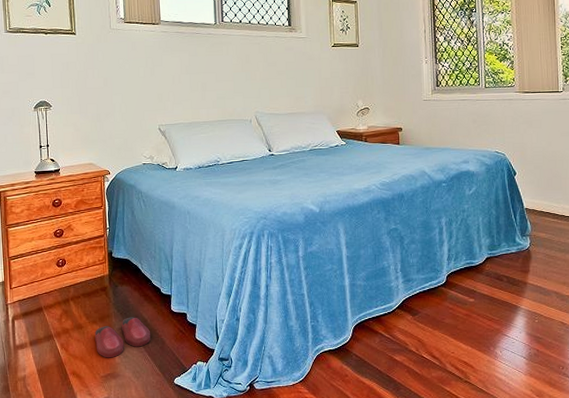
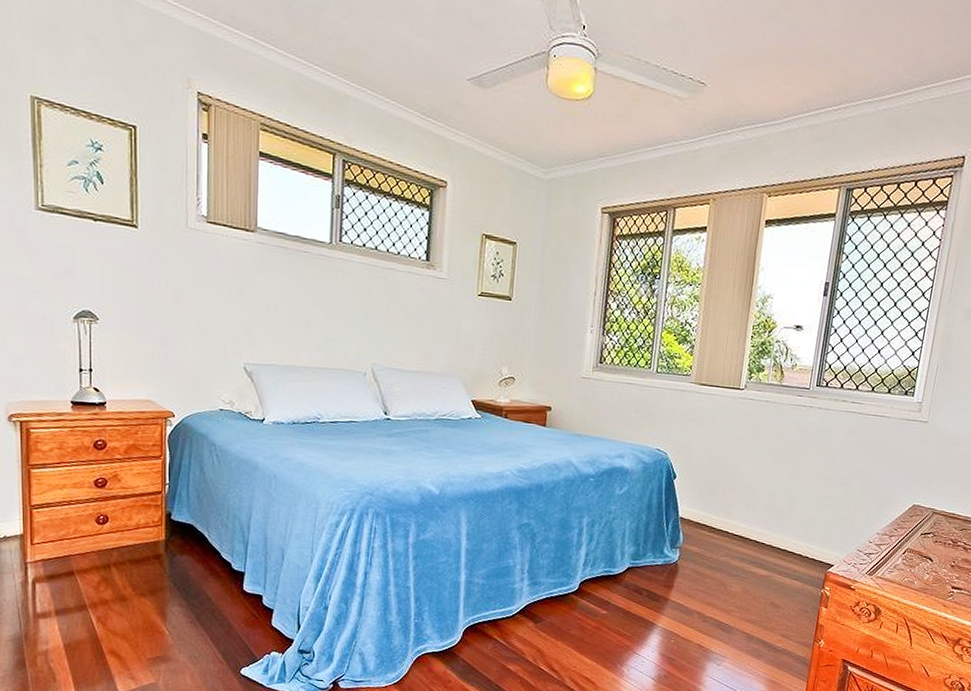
slippers: present [95,317,151,358] -> none [143,593,216,639]

